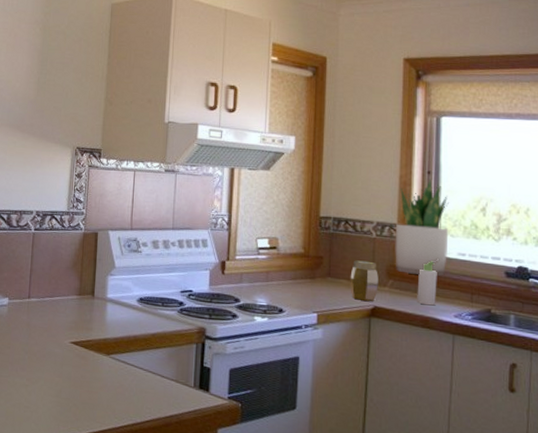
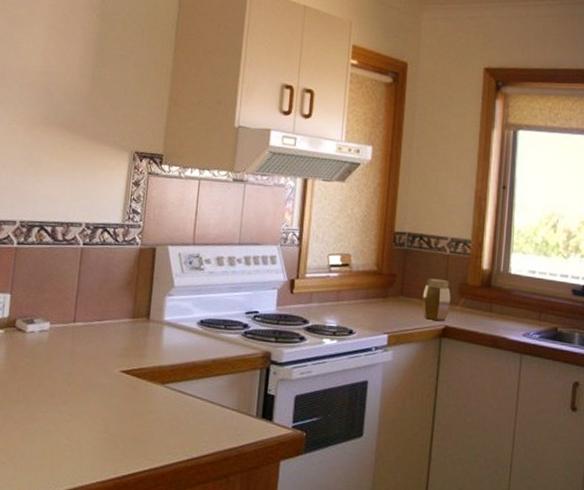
planter: present [395,178,449,277] -> none [467,193,522,295]
bottle: present [417,259,440,306] -> none [487,276,511,325]

